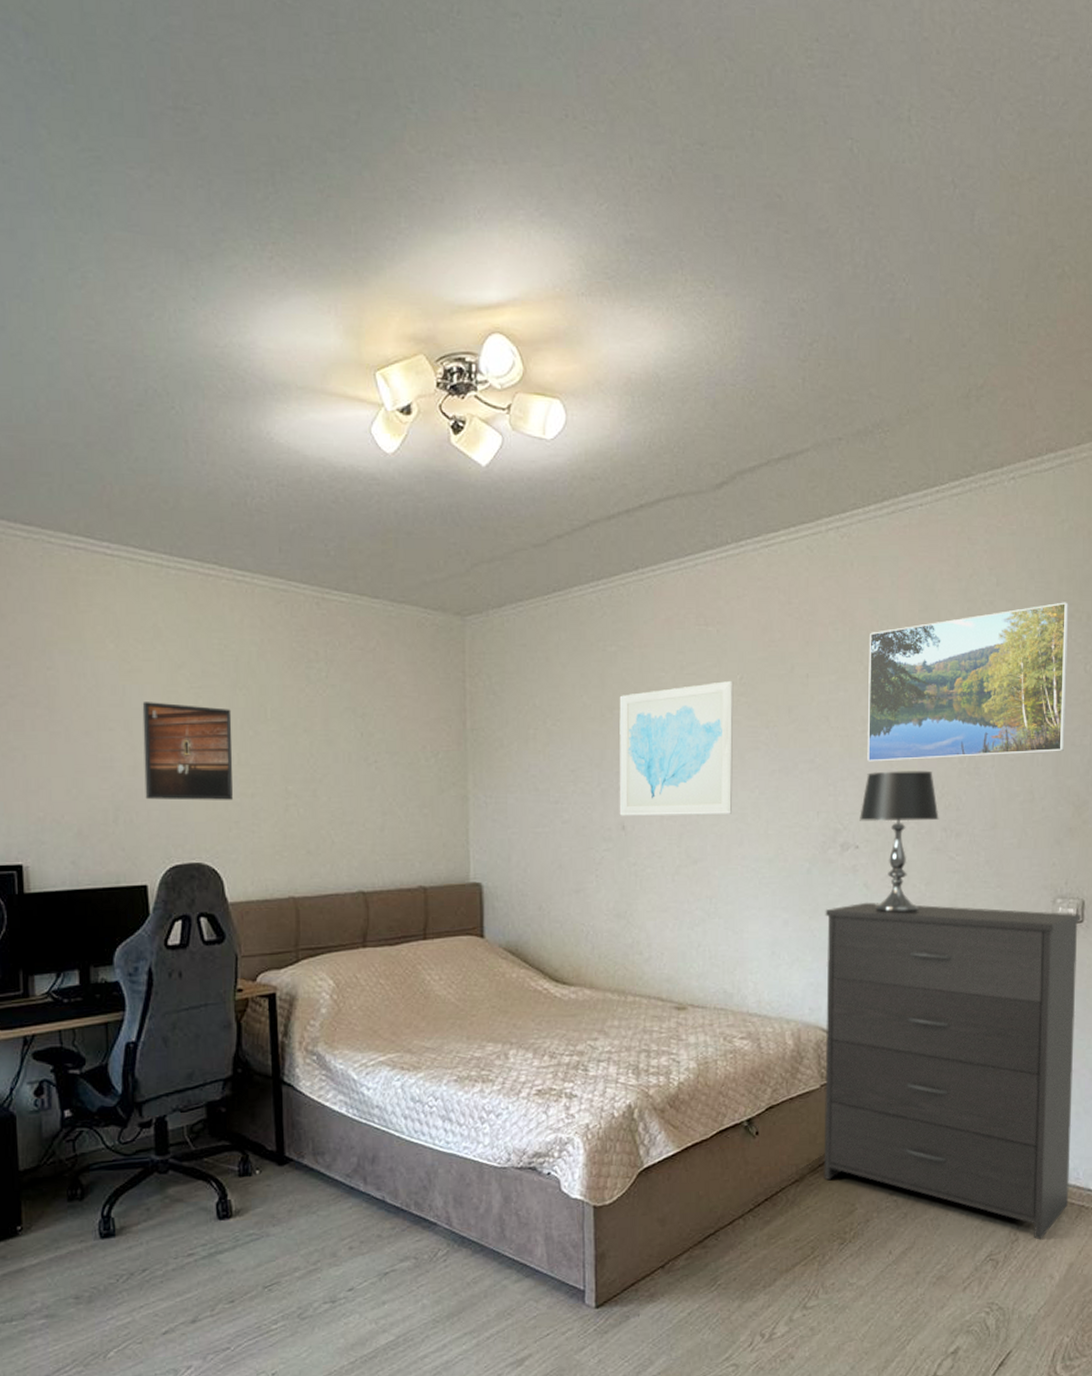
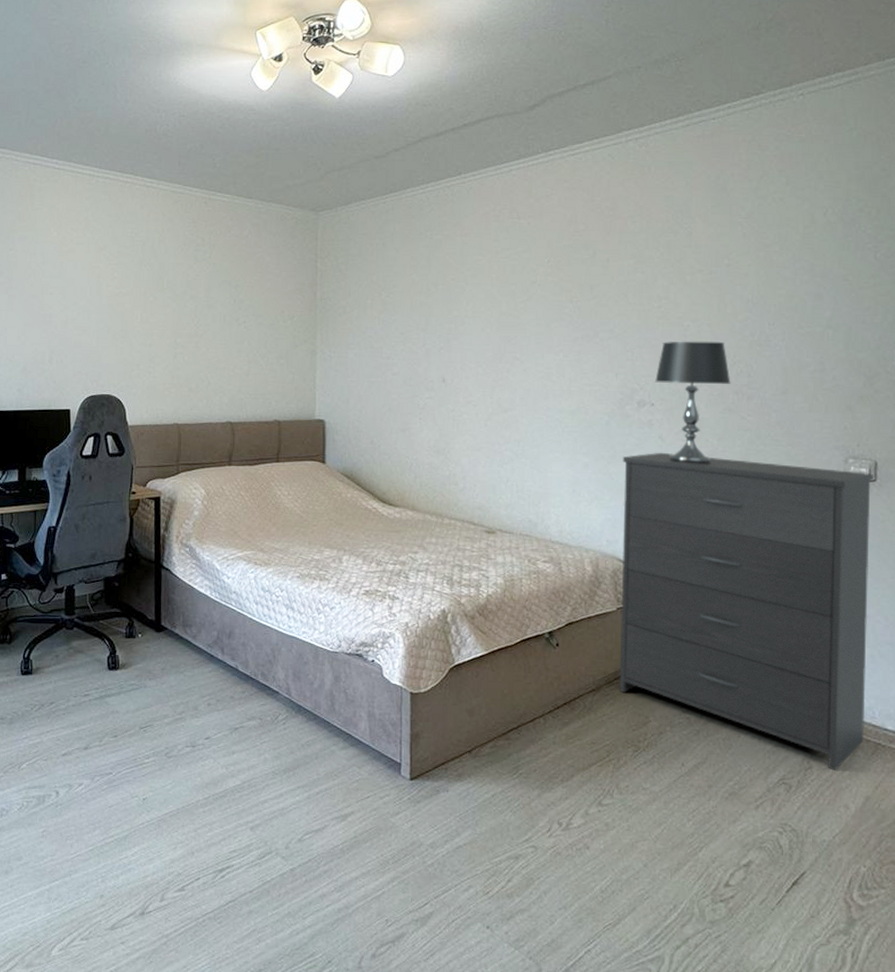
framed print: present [142,702,233,800] -> none [72,274,138,348]
wall art: present [619,681,734,816] -> none [440,264,542,373]
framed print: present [867,602,1069,762] -> none [662,198,858,333]

